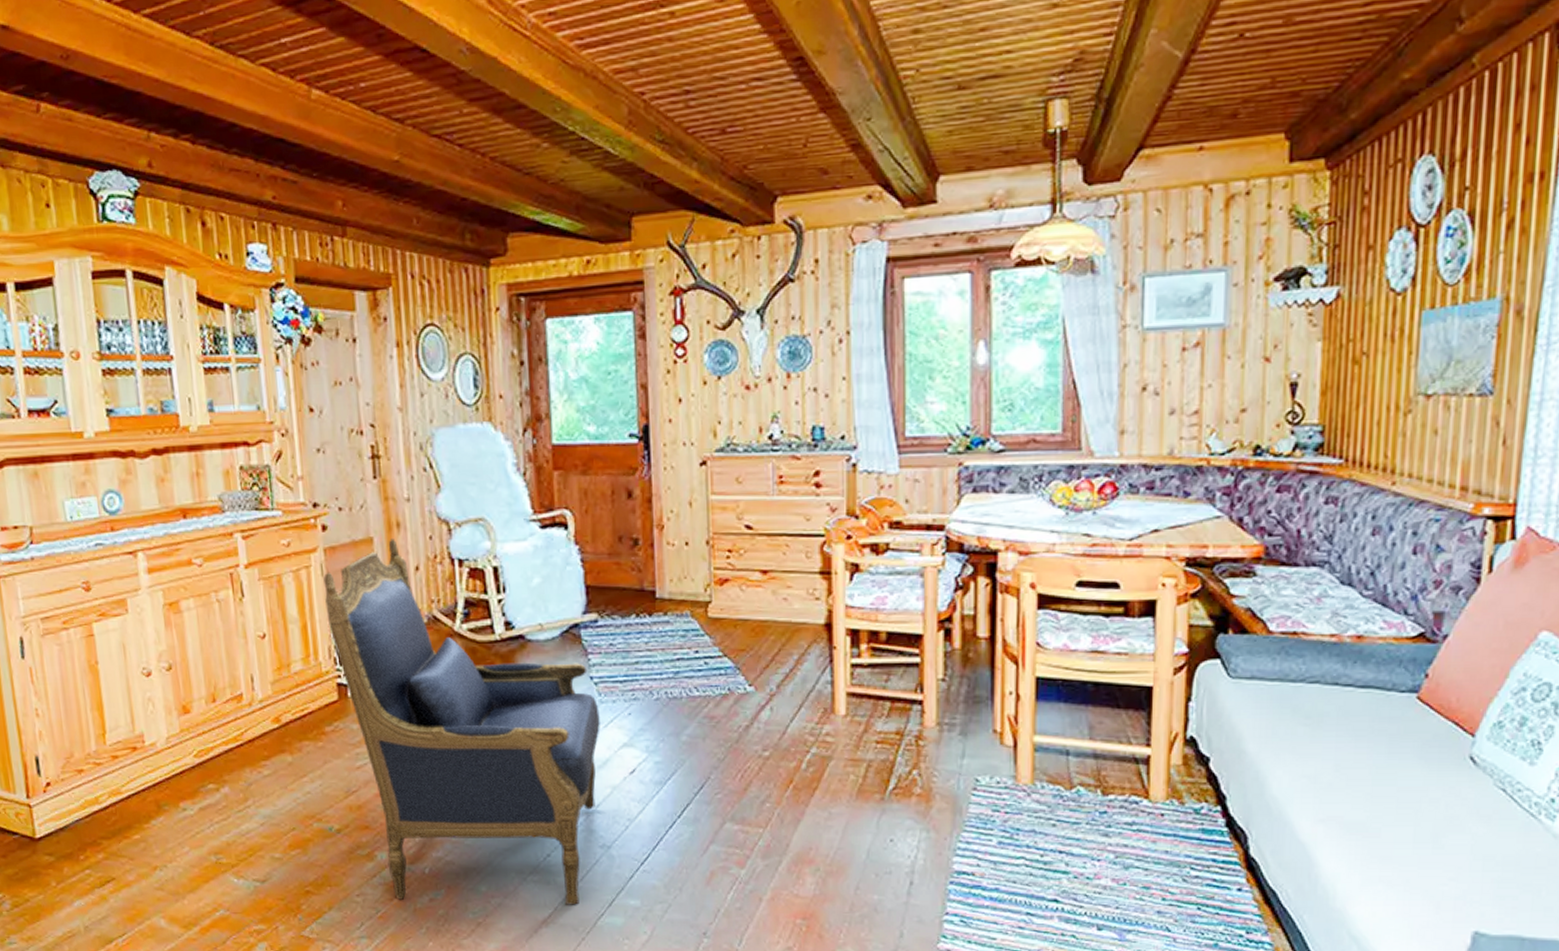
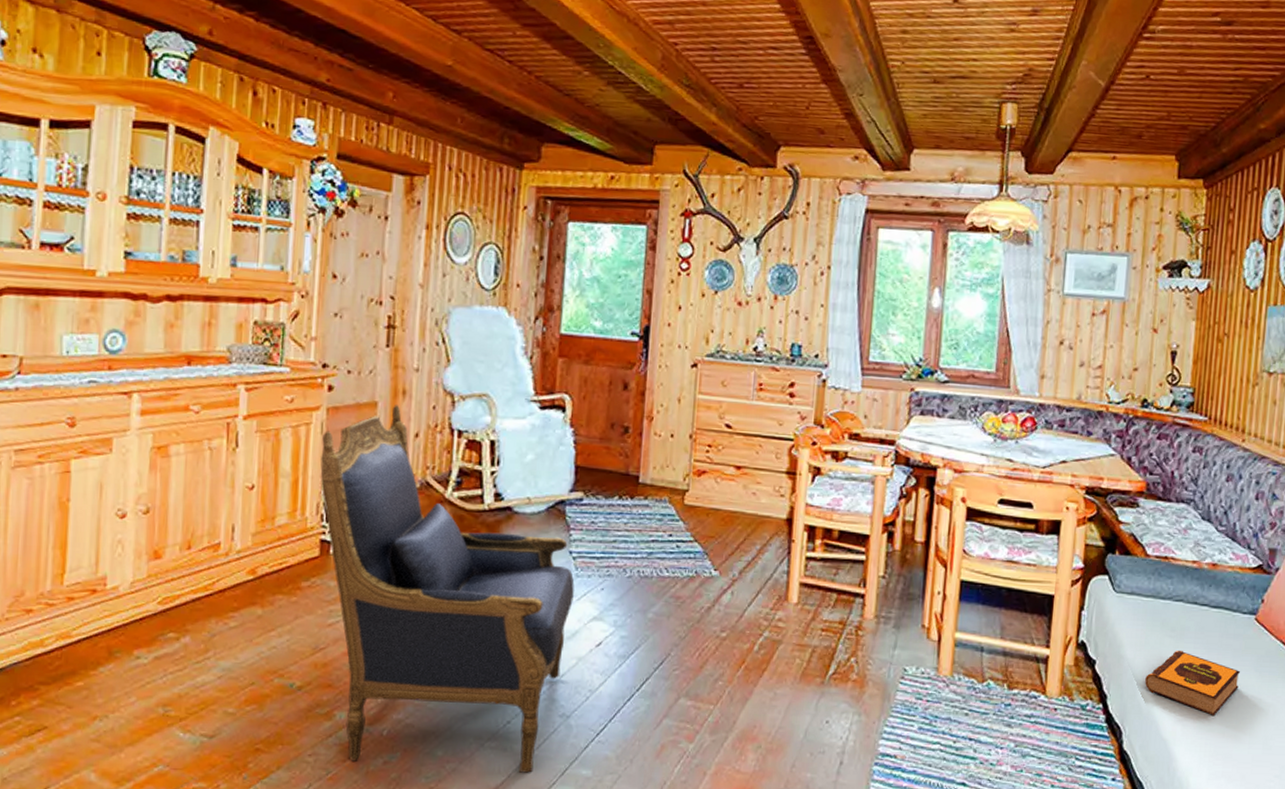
hardback book: none [1274,739,1399,813] -> present [1145,650,1240,715]

